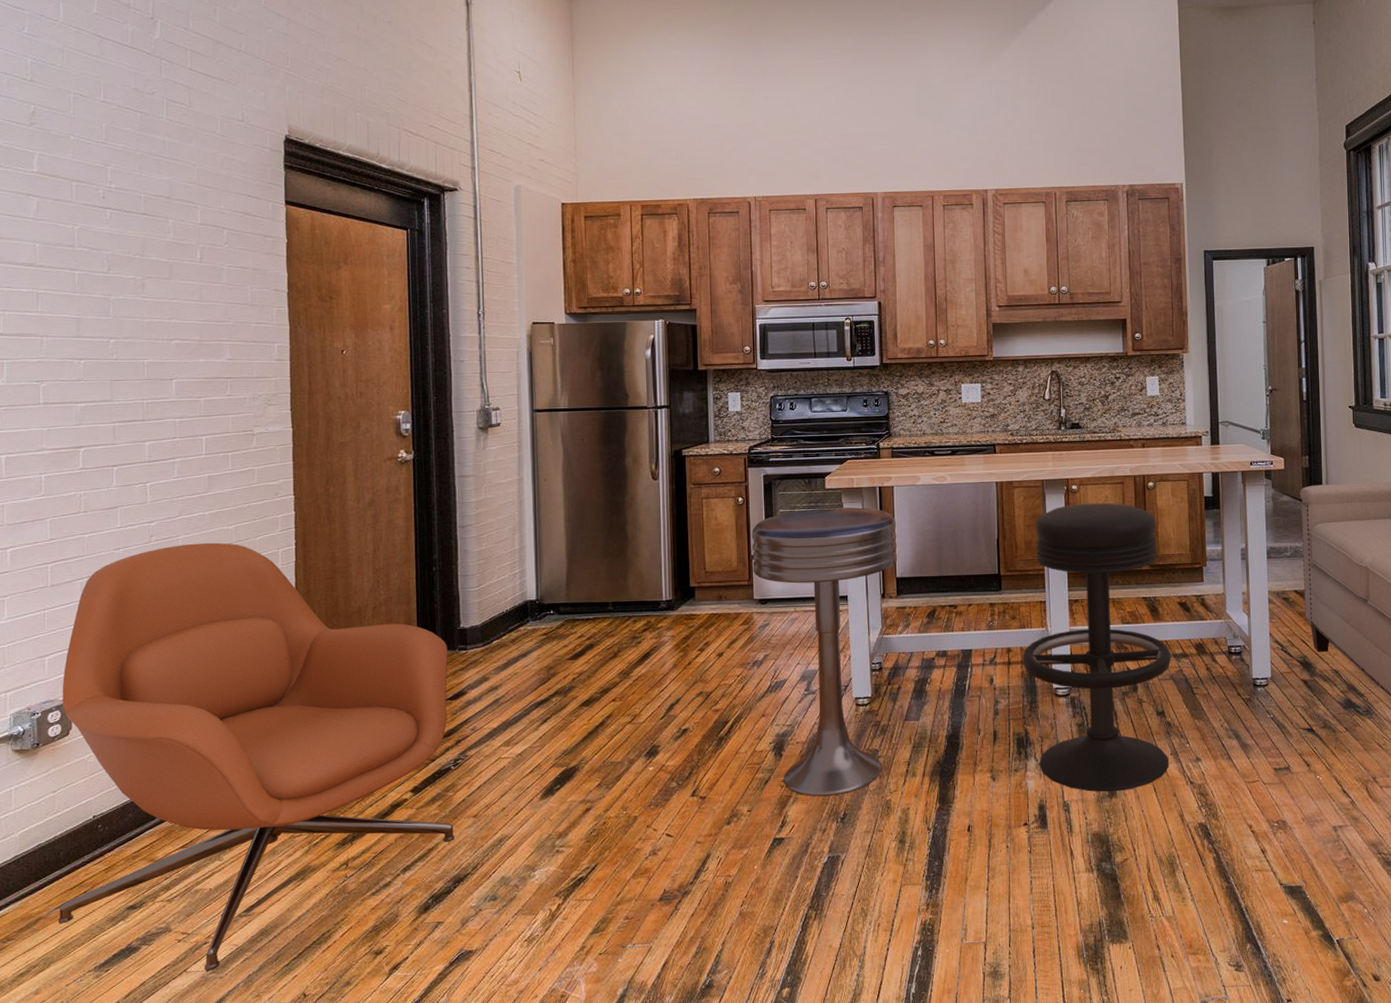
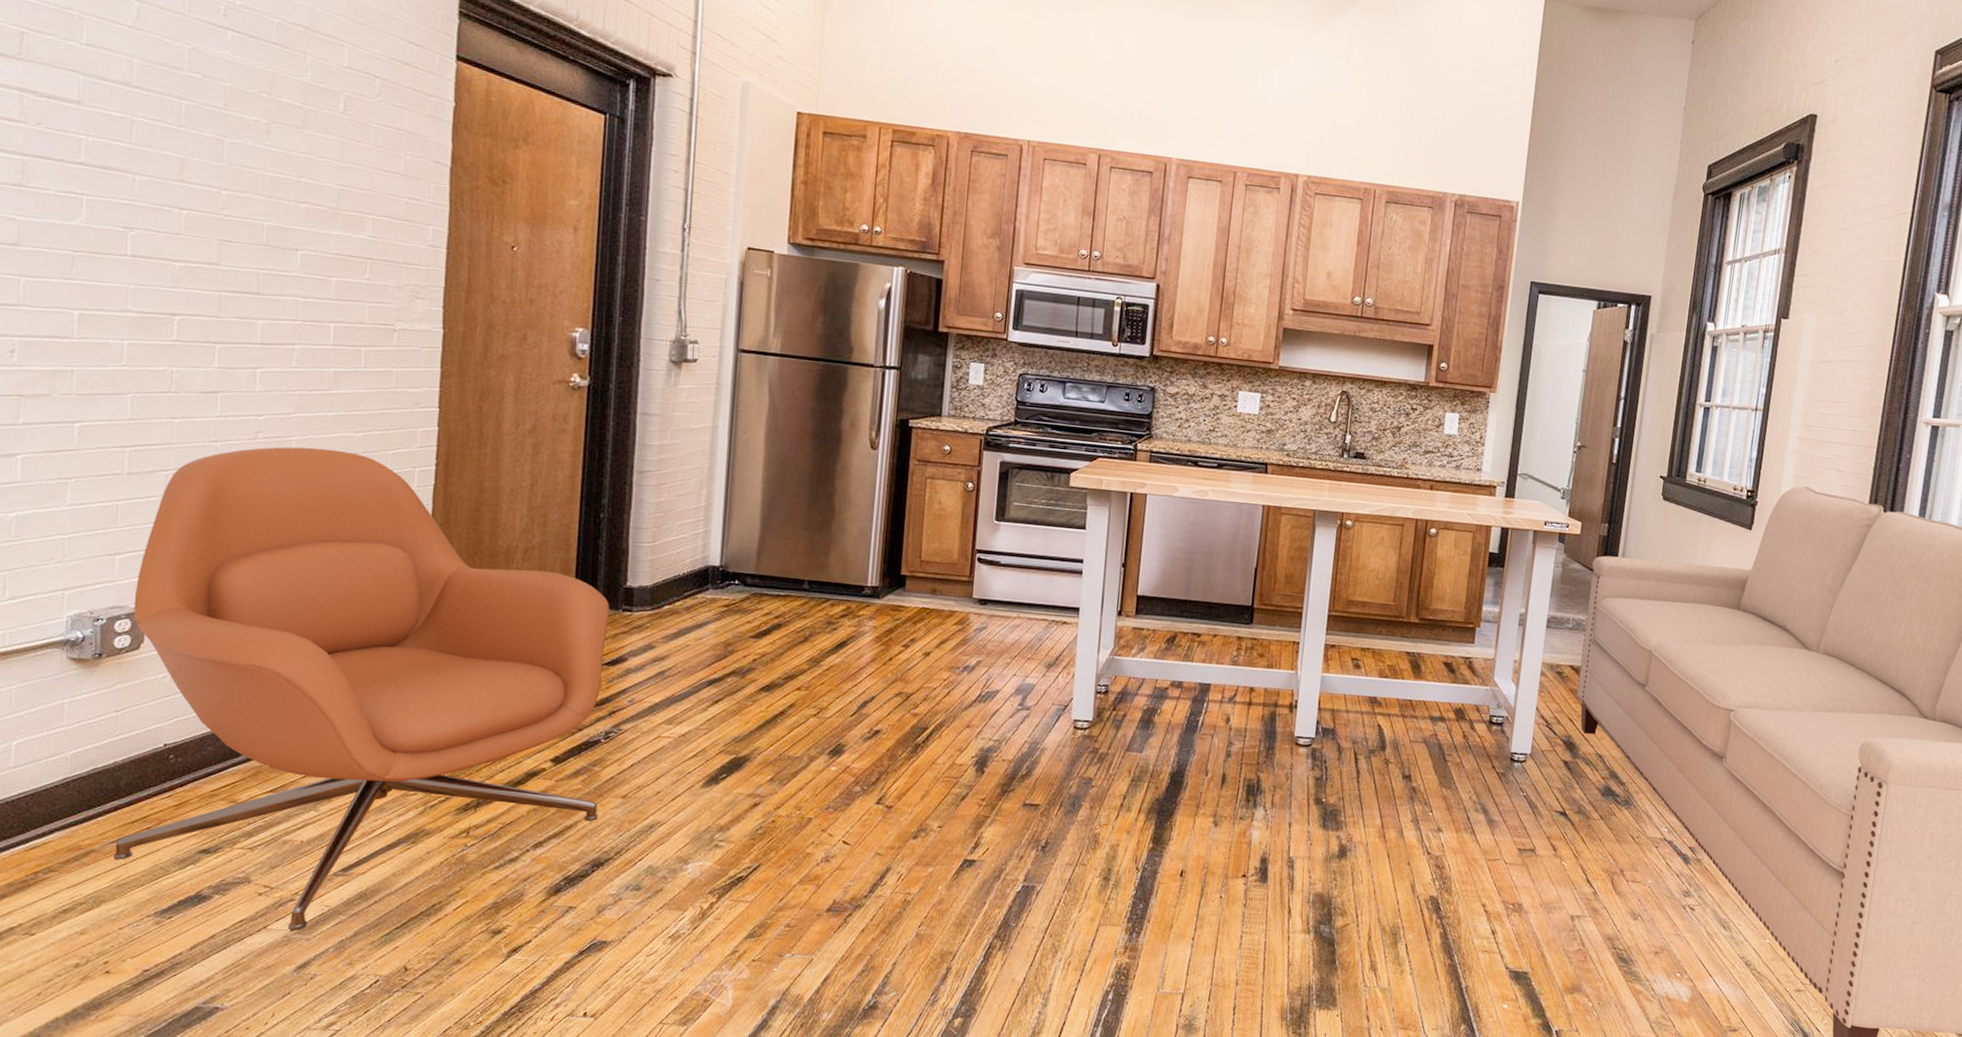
bar stool: present [752,507,898,797] -> none [975,506,1146,822]
bar stool: present [1022,502,1172,792] -> none [1265,541,1433,853]

